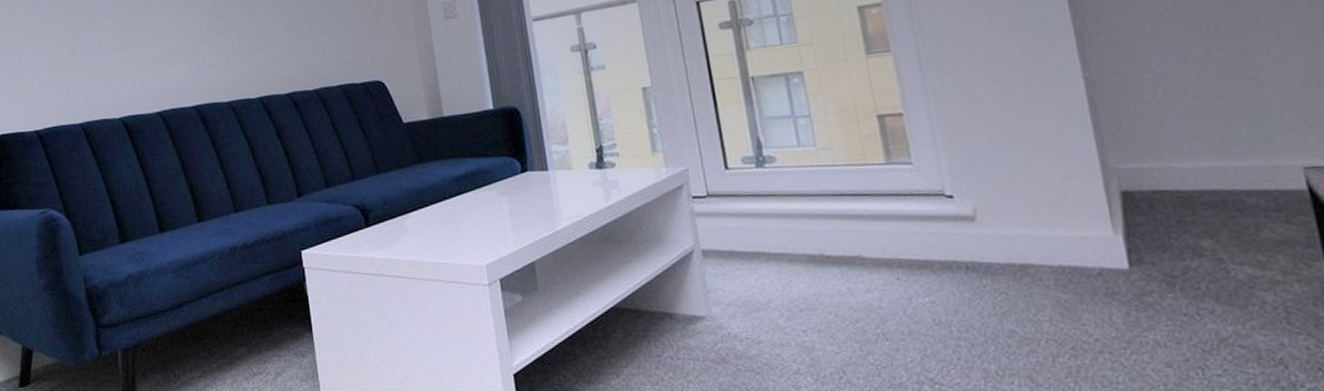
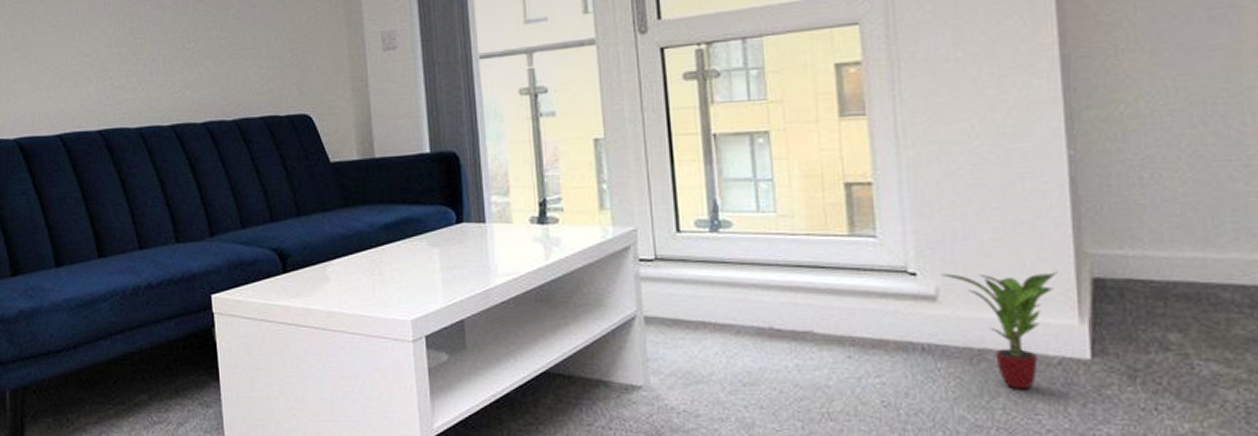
potted plant: none [976,187,1088,302] -> present [940,272,1058,390]

